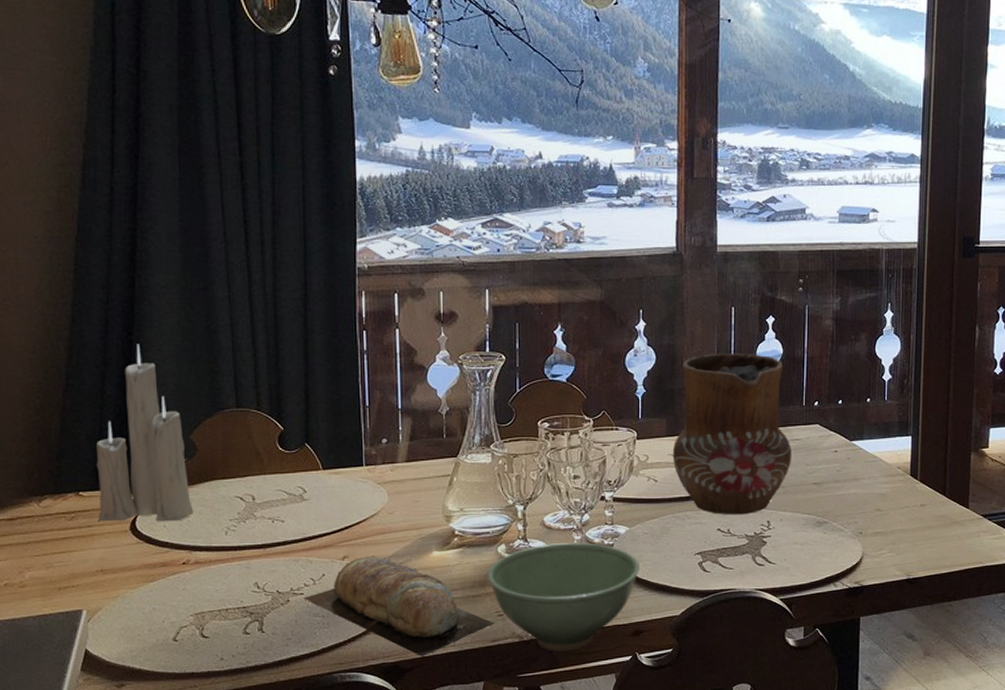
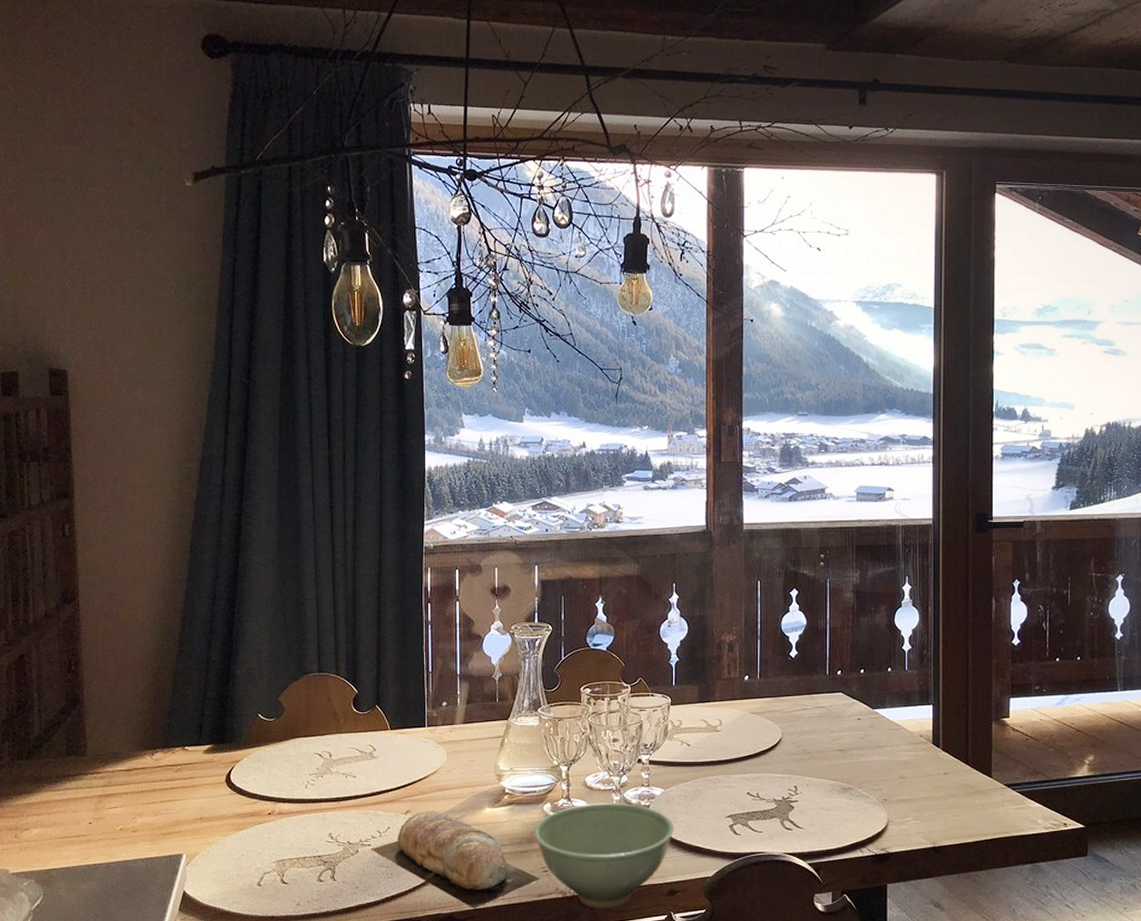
candle: present [96,344,194,522] -> none [199,615,280,775]
ceramic pitcher: present [672,353,791,515] -> none [704,624,816,780]

